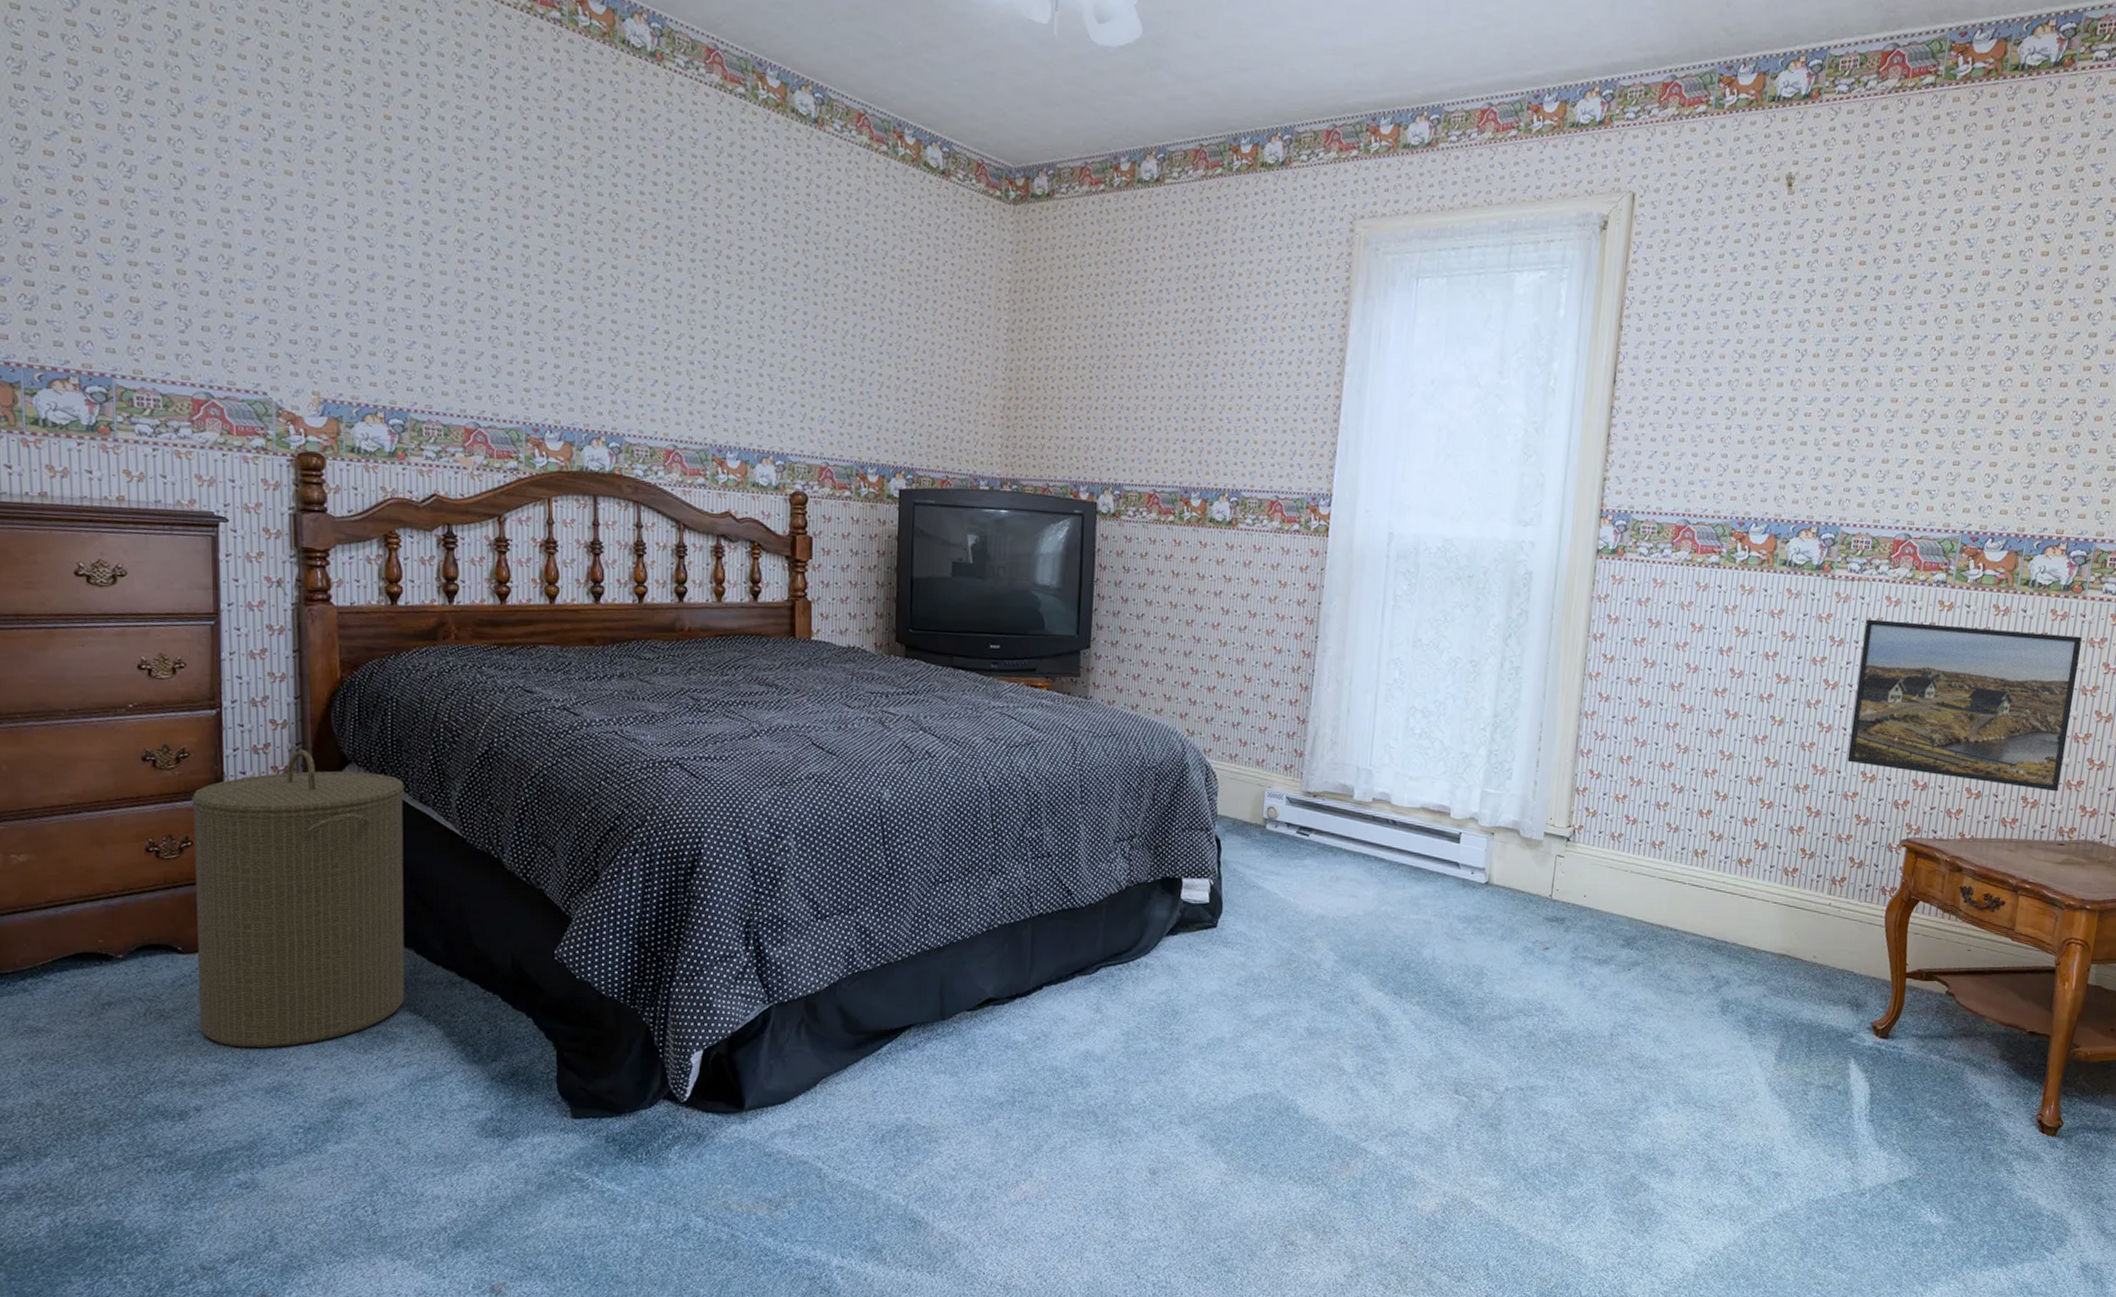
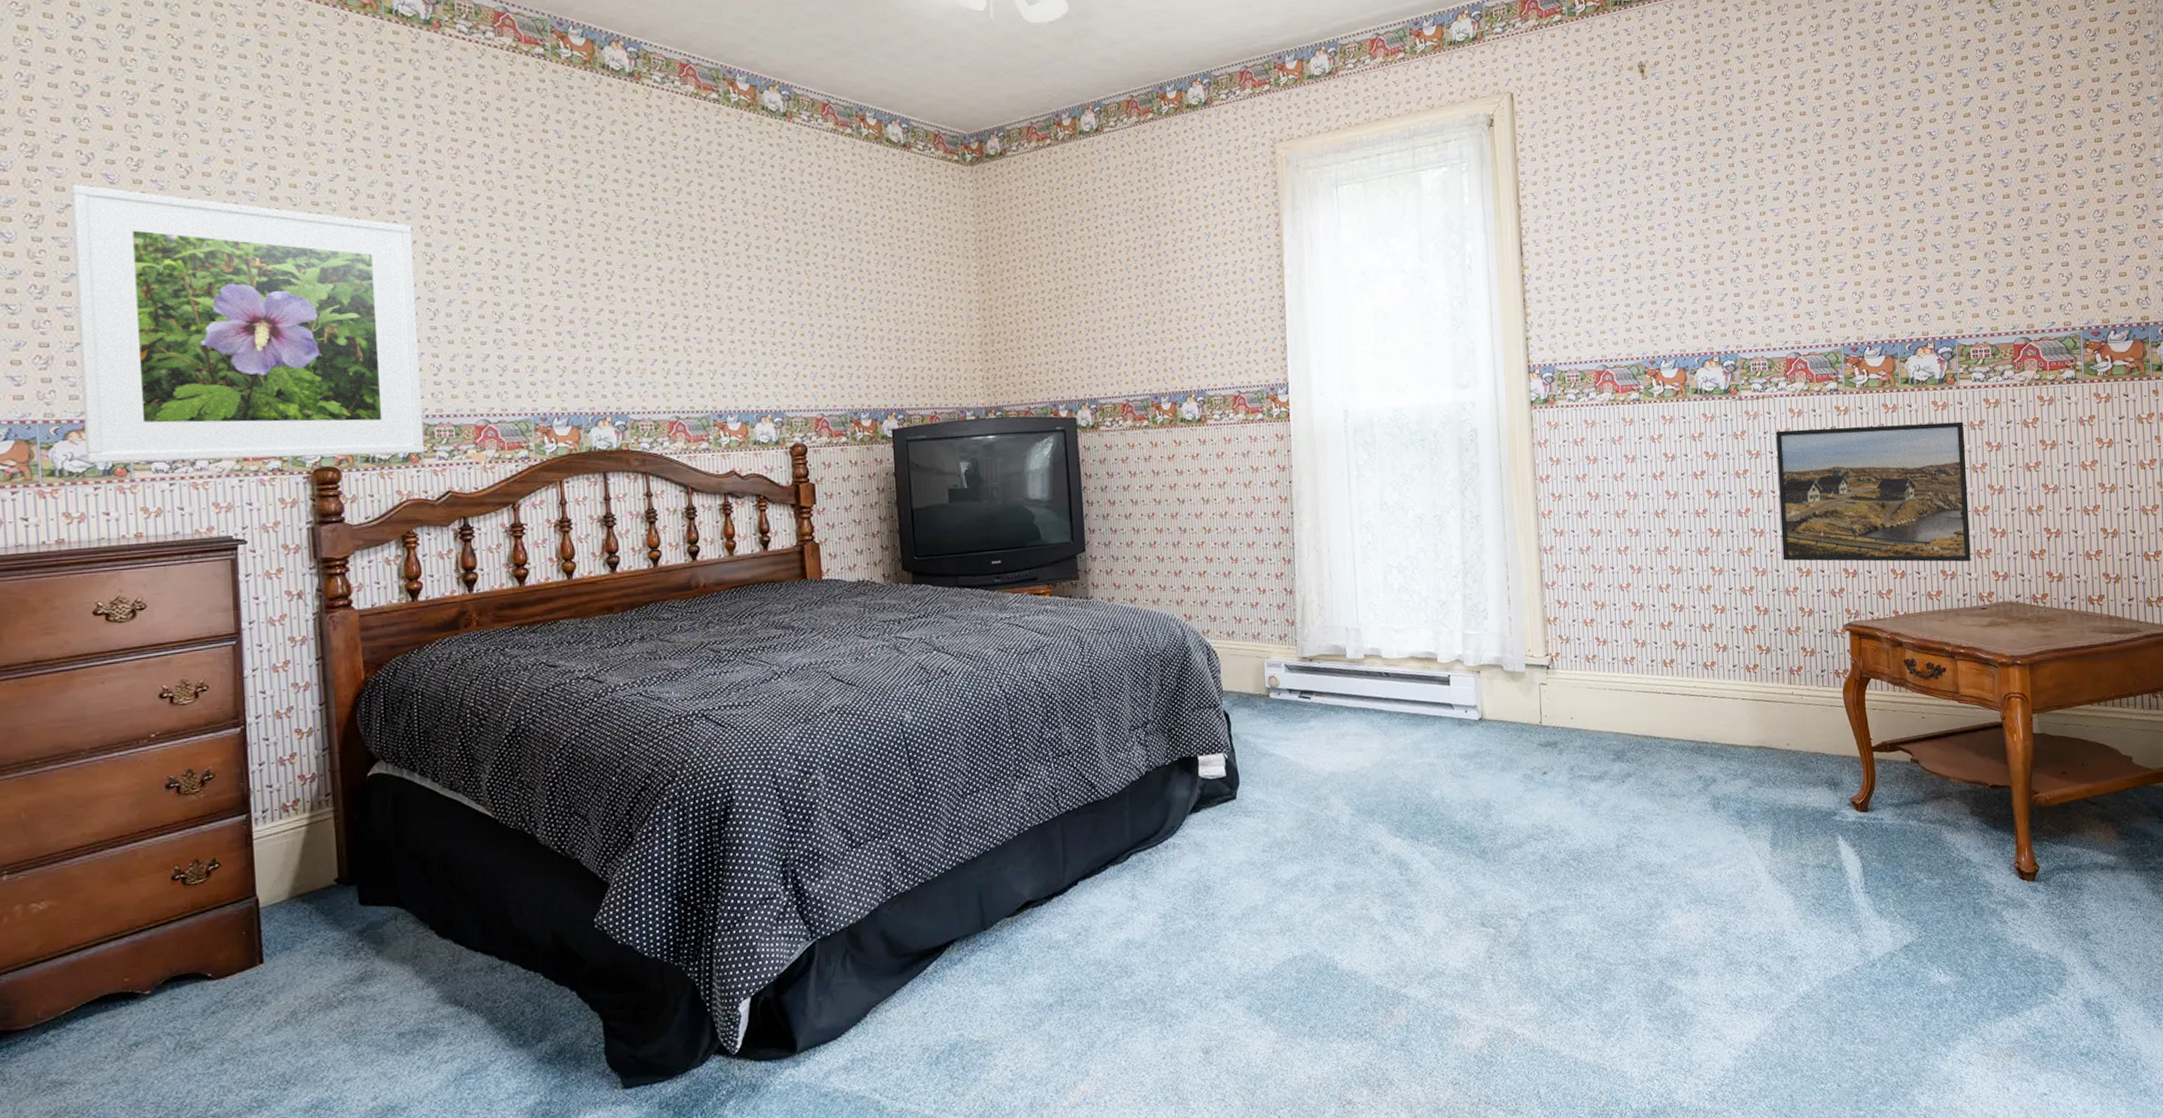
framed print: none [57,109,412,450] -> present [70,184,425,463]
laundry hamper: present [192,749,405,1048] -> none [218,754,445,1069]

